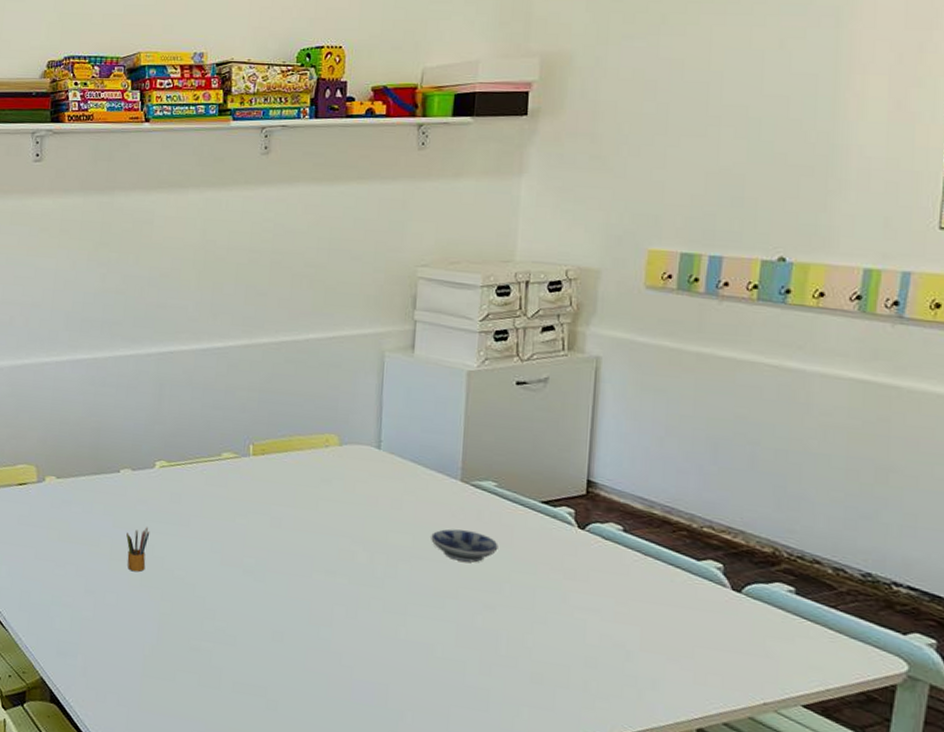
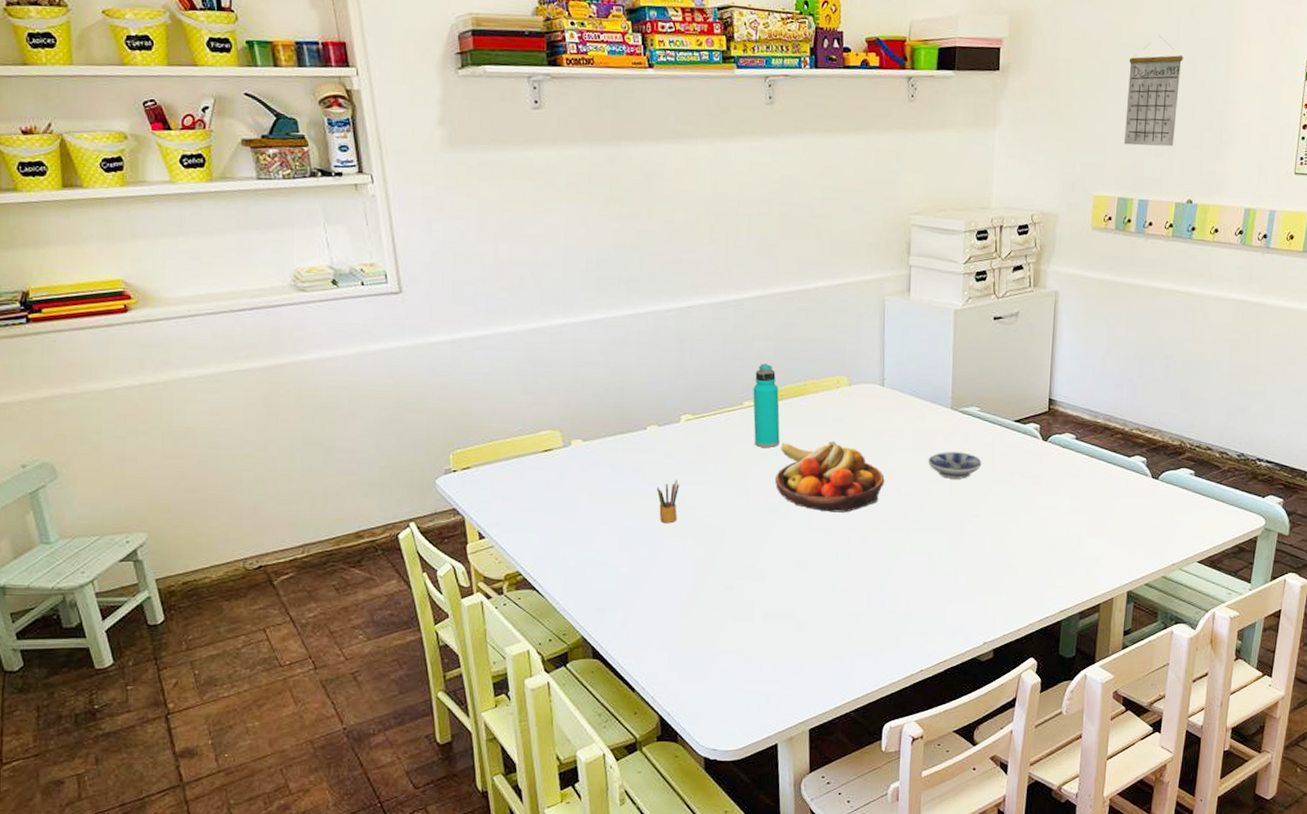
water bottle: none [231,415,261,504] -> present [753,364,780,448]
fruit bowl: none [252,500,378,585] -> present [775,440,885,513]
calendar: none [689,71,770,196] -> present [1124,35,1183,147]

